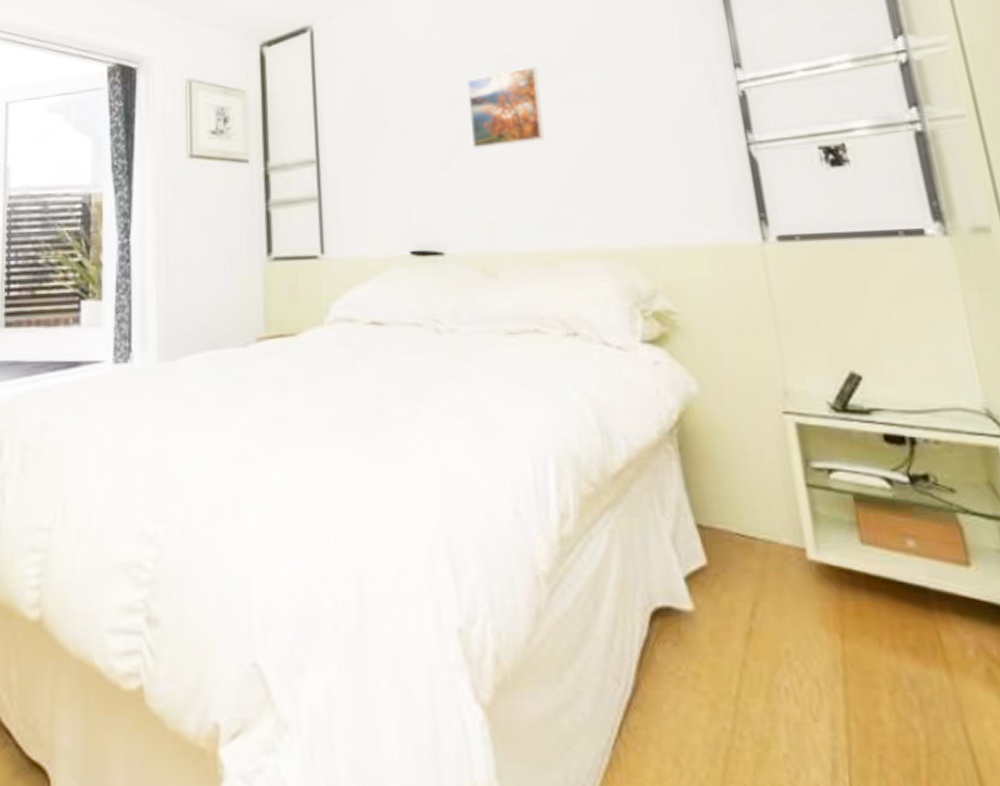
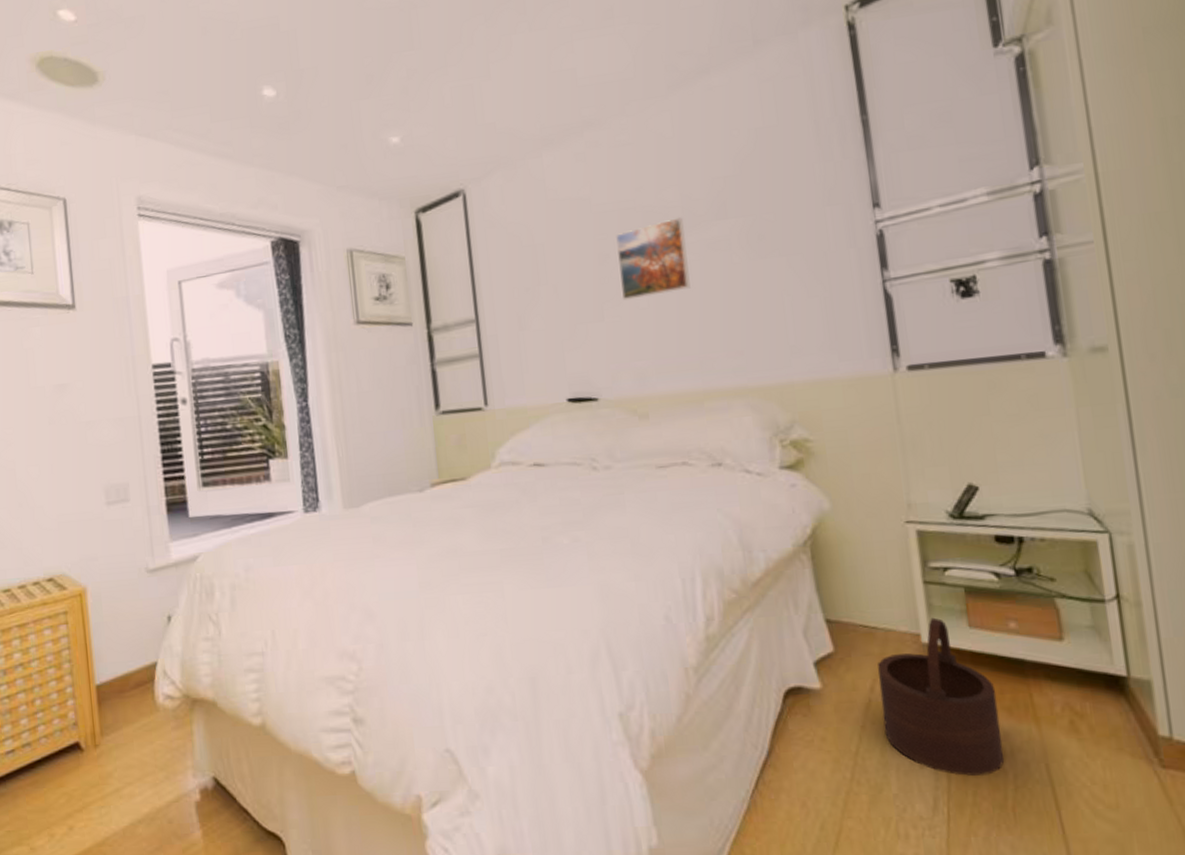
wooden bucket: none [758,529,914,734] -> present [877,617,1005,776]

